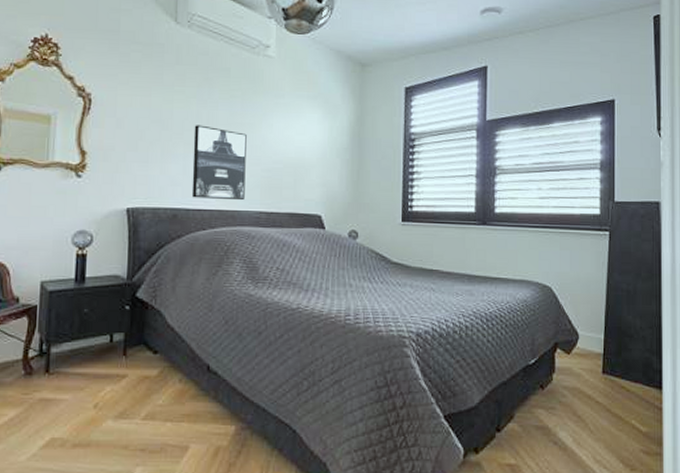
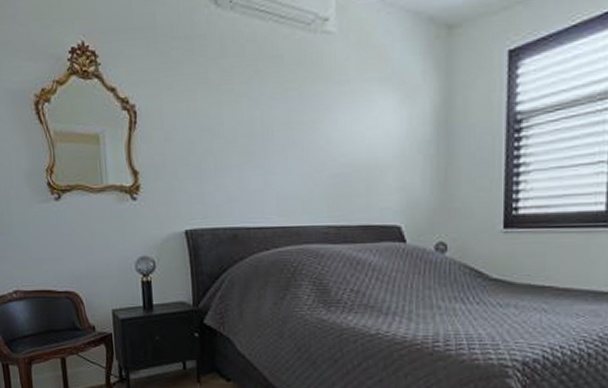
wall art: present [191,125,247,201] -> none [247,129,310,215]

